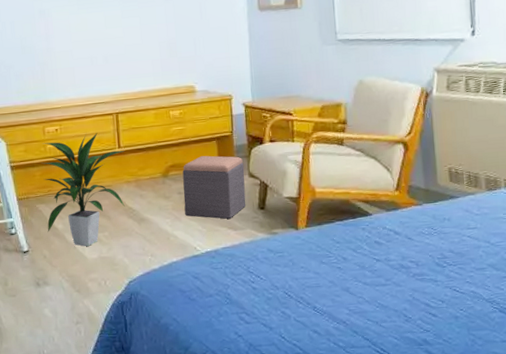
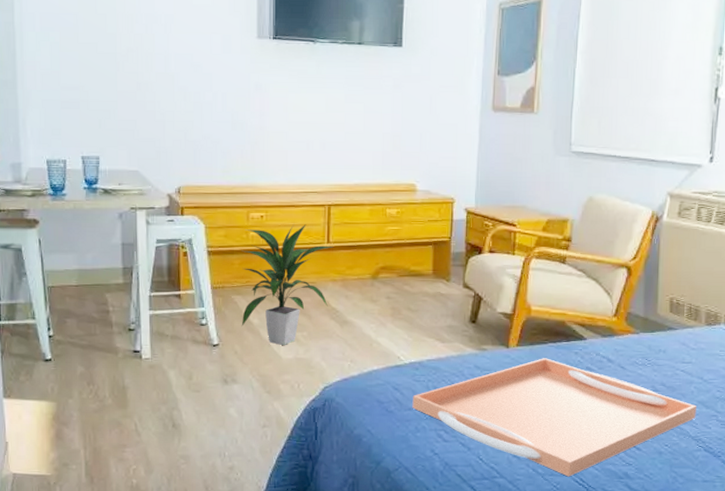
footstool: present [182,155,246,219] -> none [391,260,459,330]
serving tray: none [212,236,487,348] -> present [412,358,696,477]

